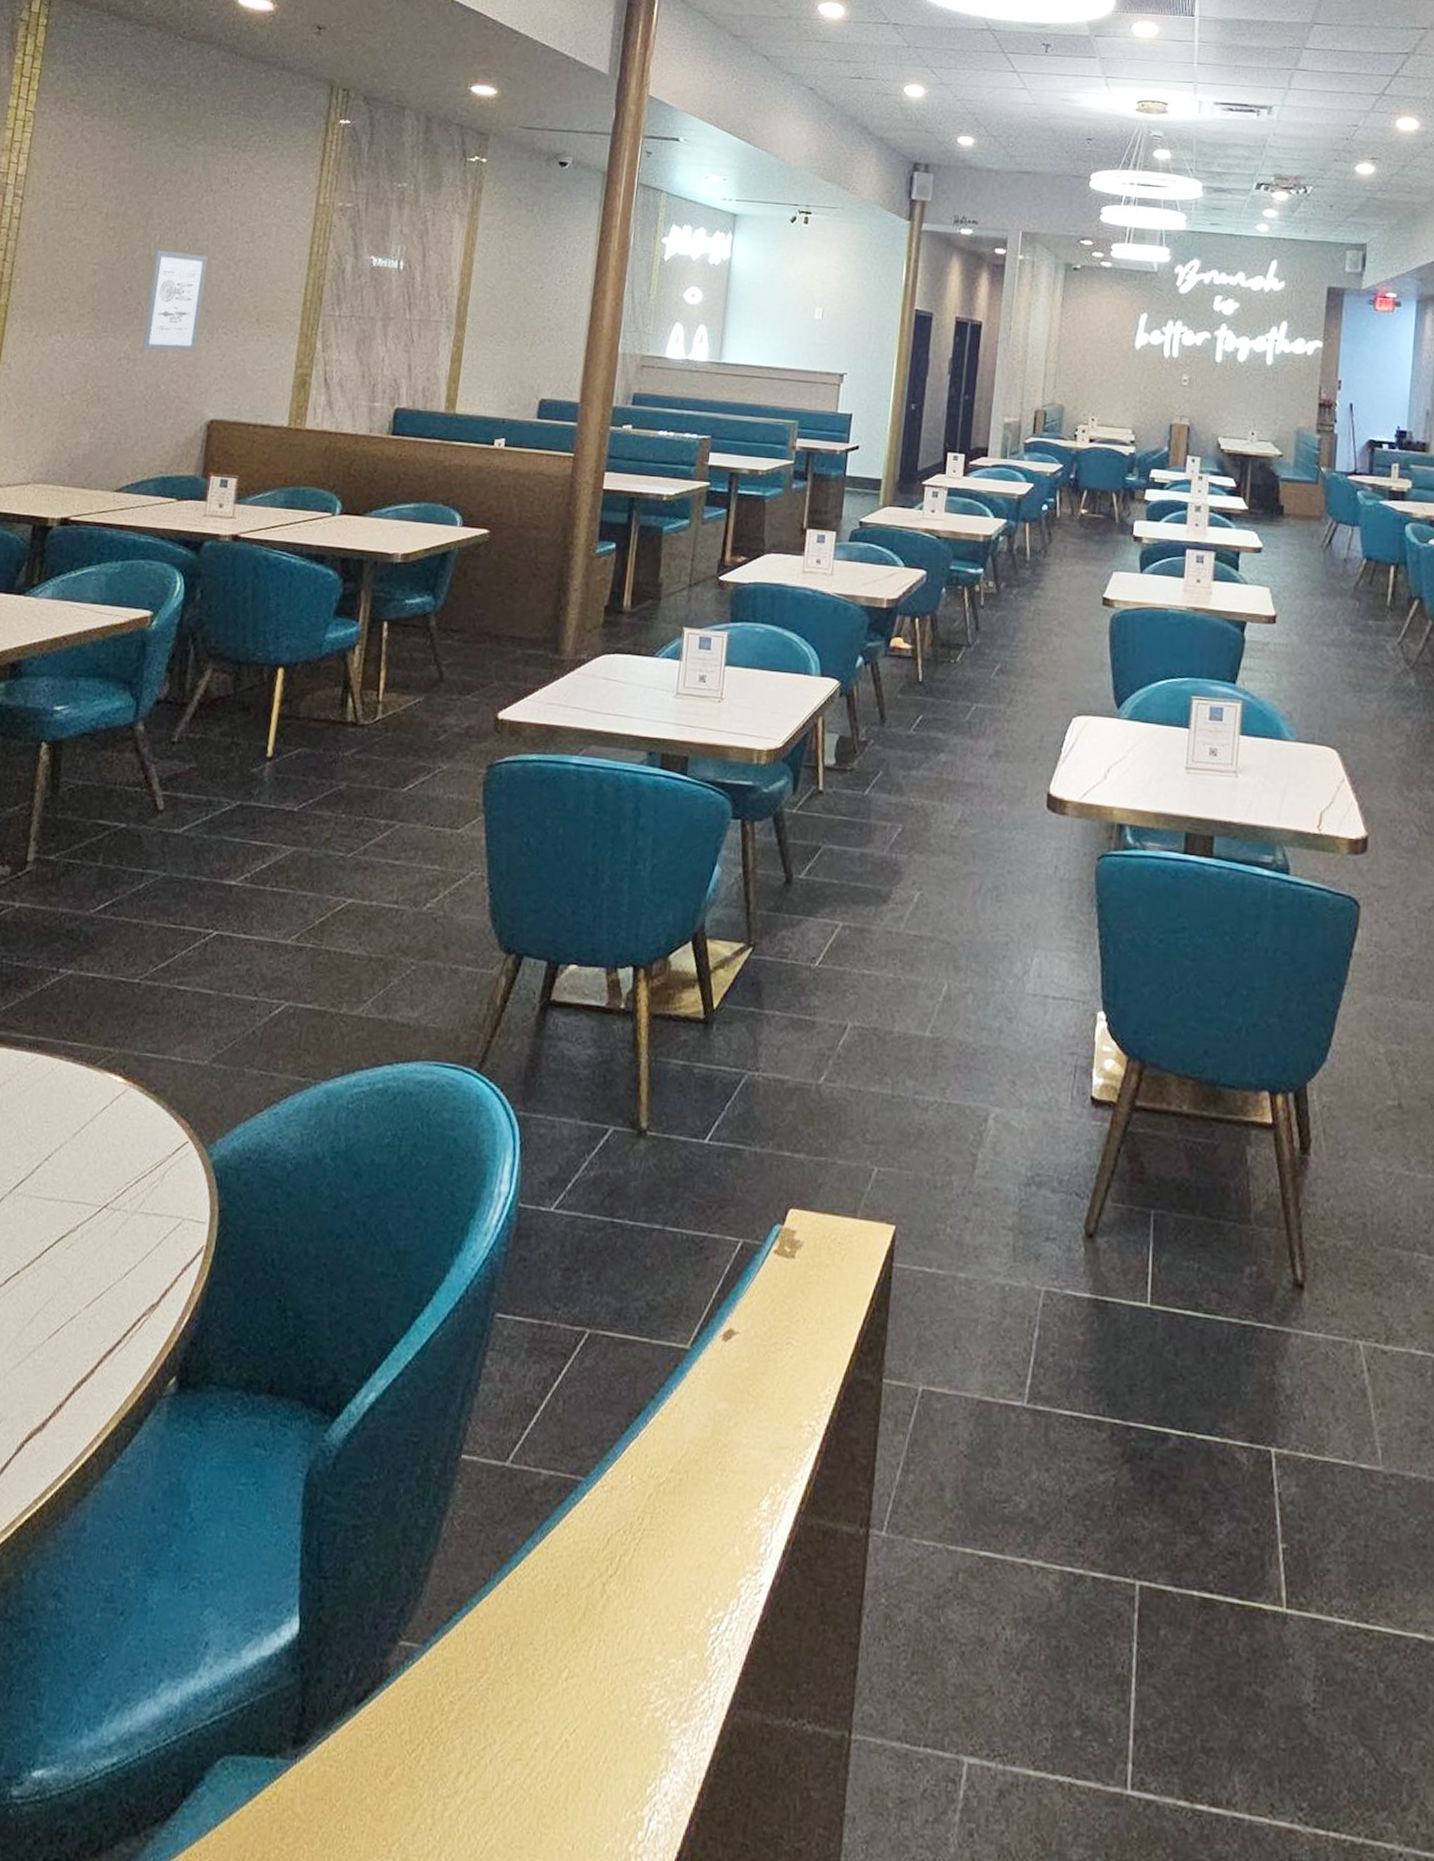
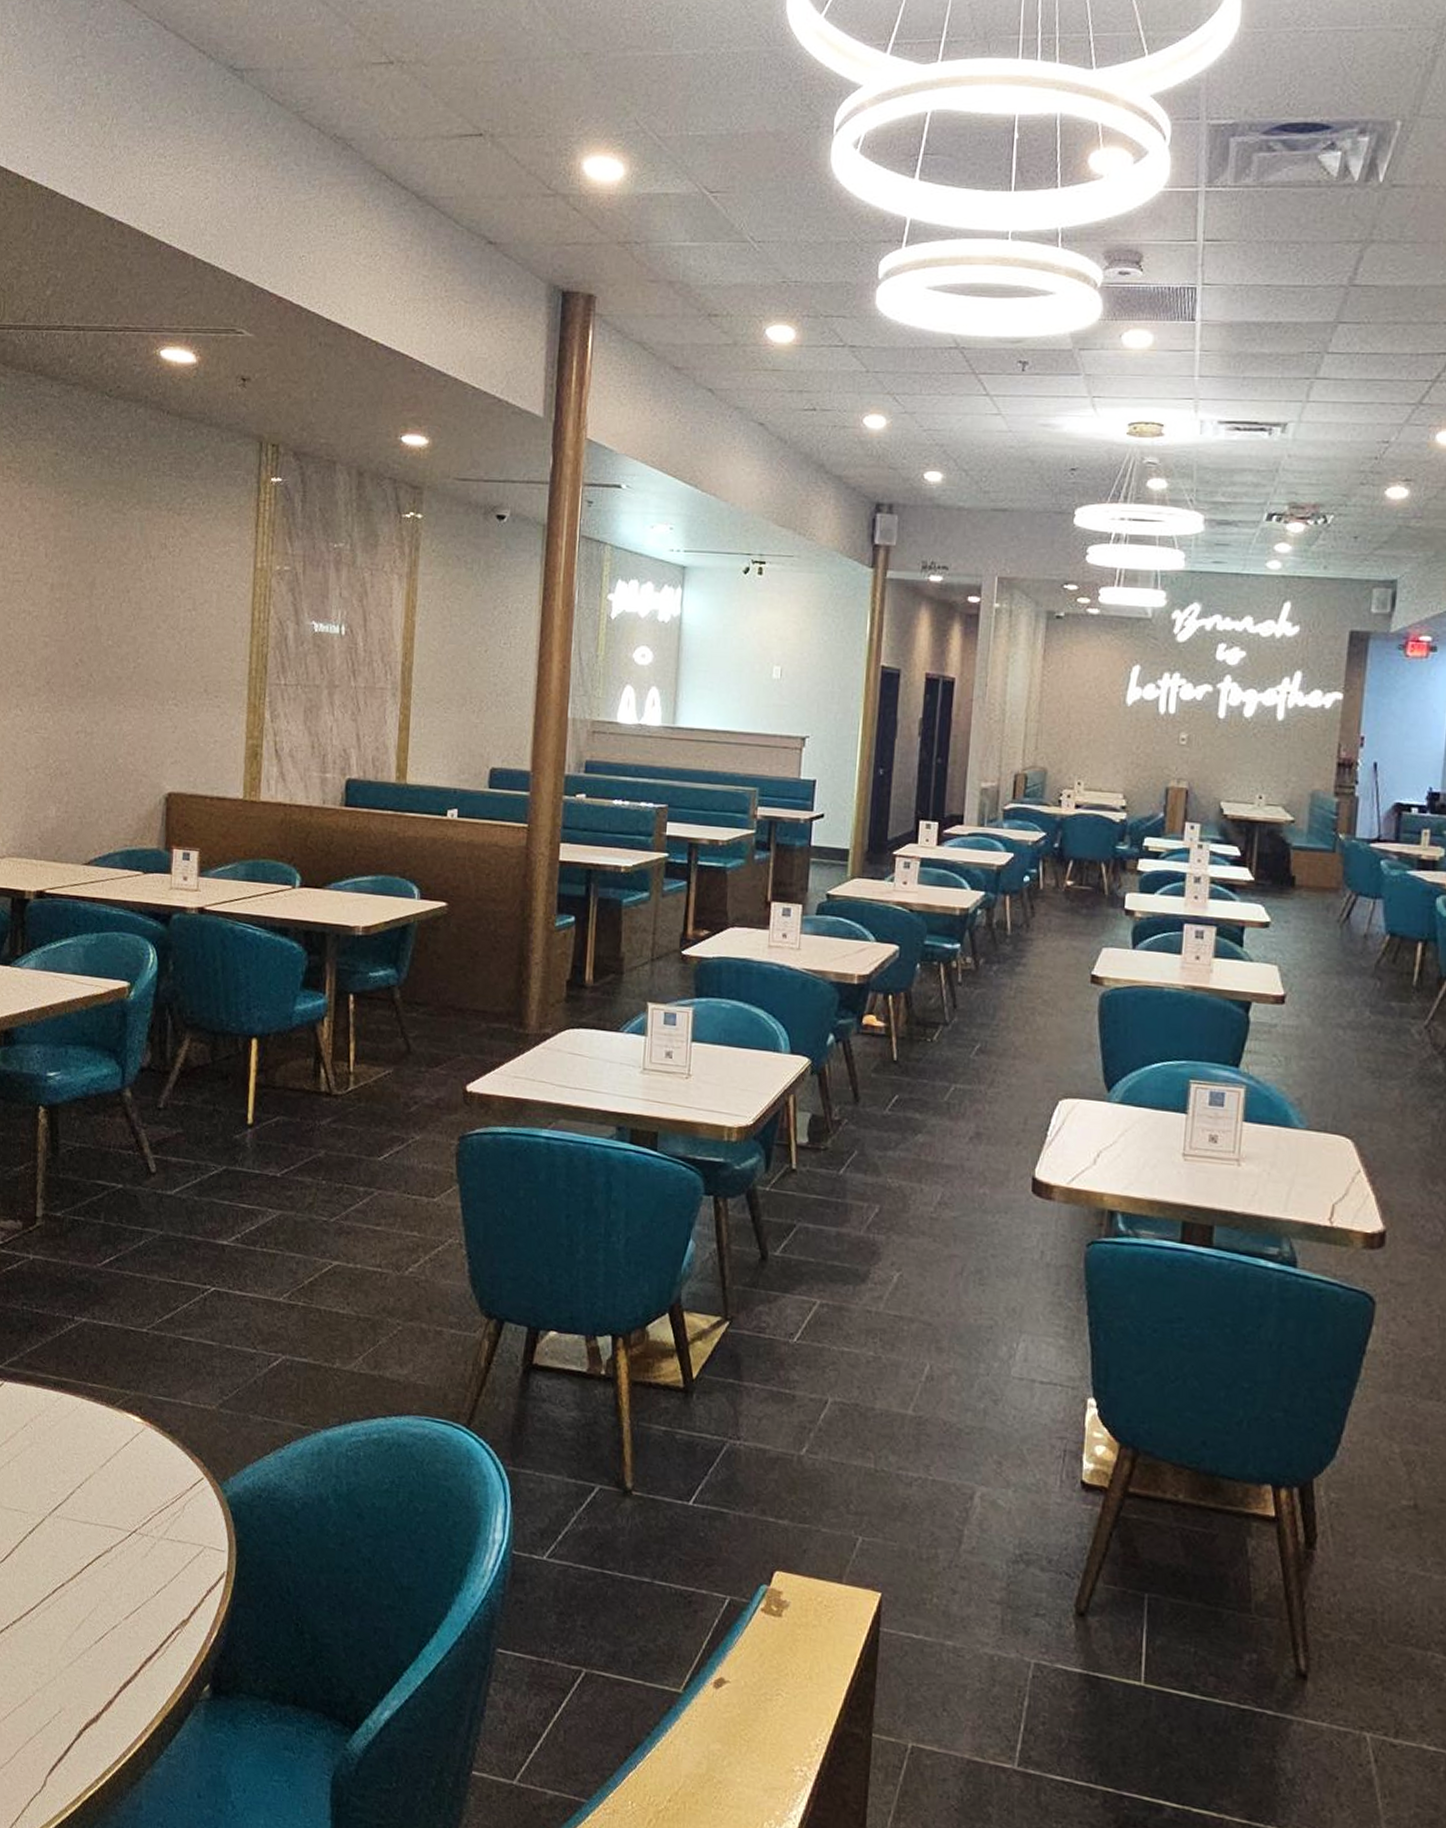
wall art: present [142,250,208,352] -> none [97,621,153,724]

